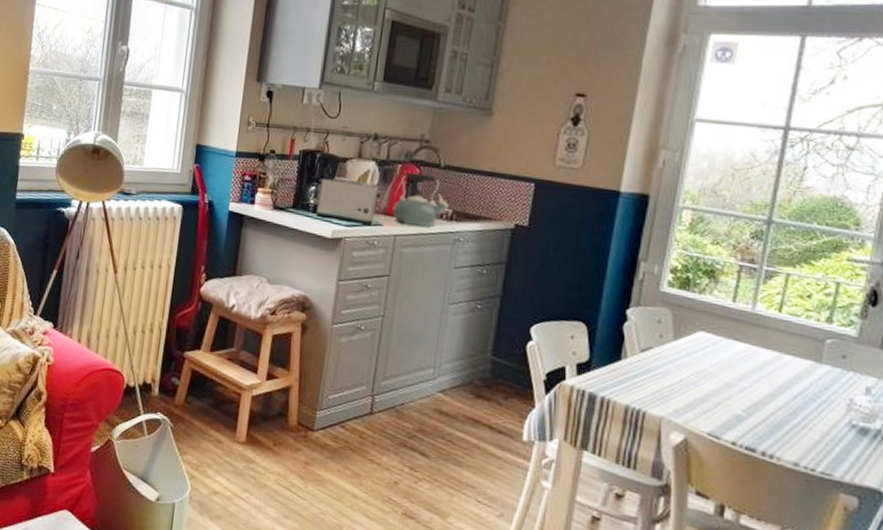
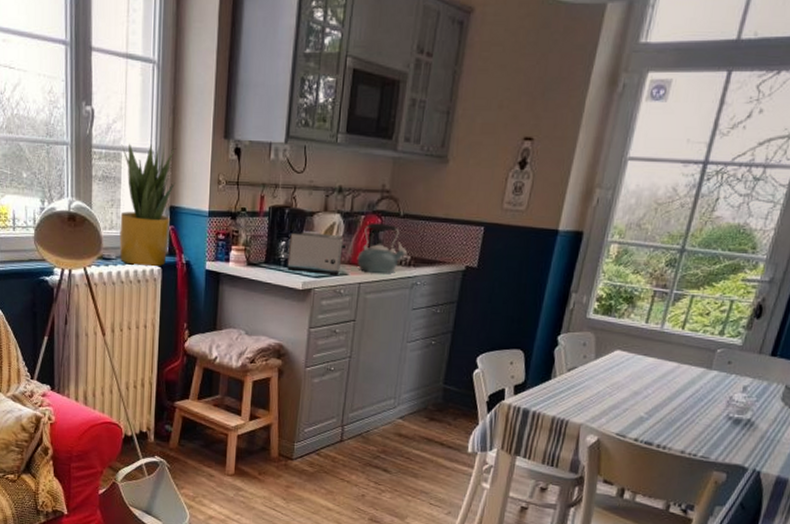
planter: none [140,82,206,205] -> present [119,143,175,267]

